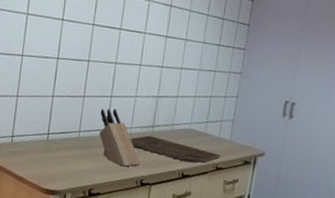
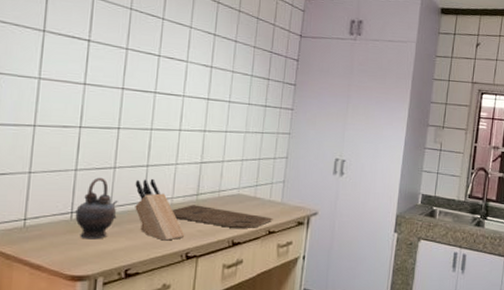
teapot: none [50,104,86,160] -> present [75,177,118,240]

